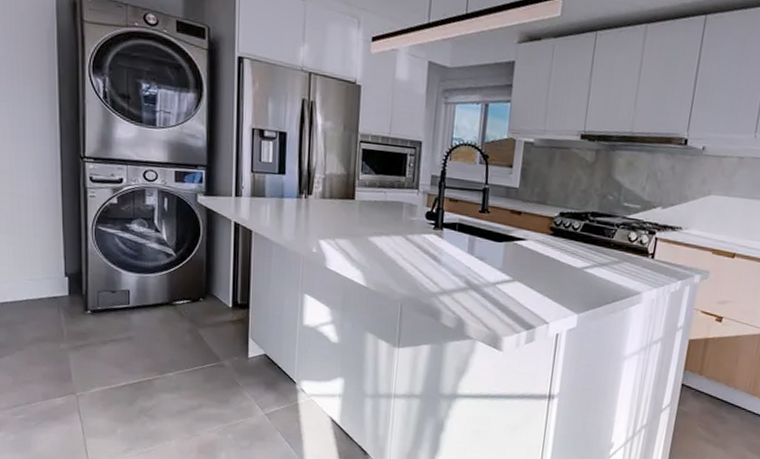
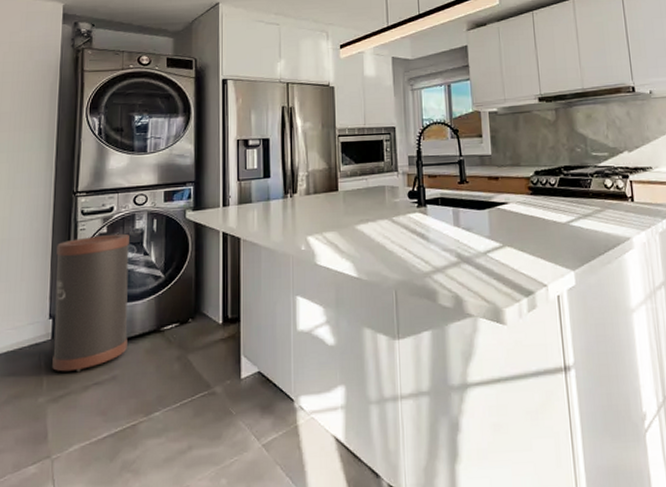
trash can: none [67,204,141,329] -> present [52,233,129,373]

